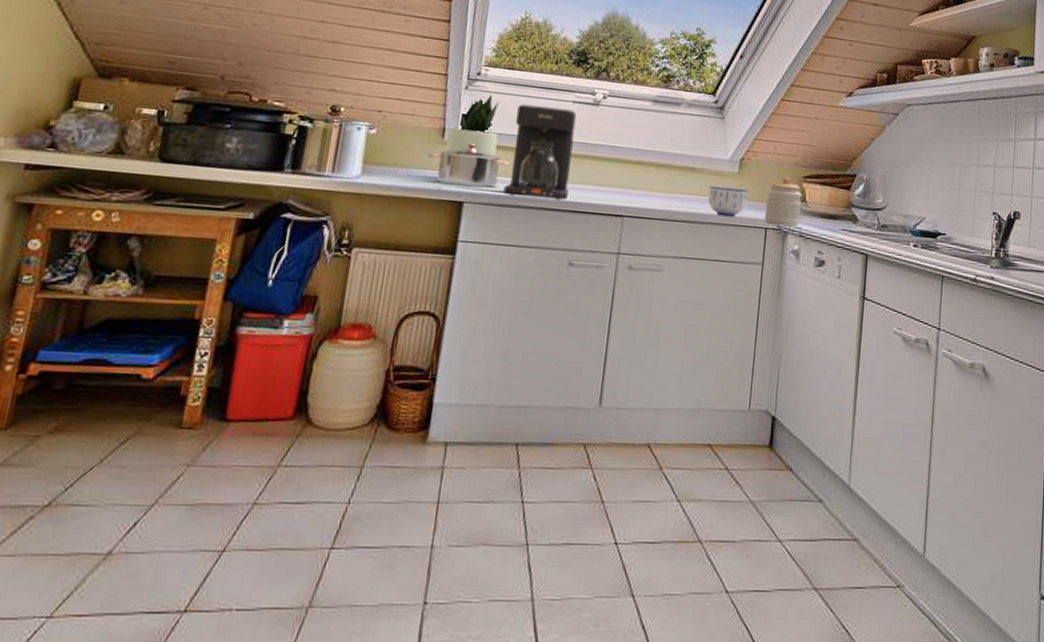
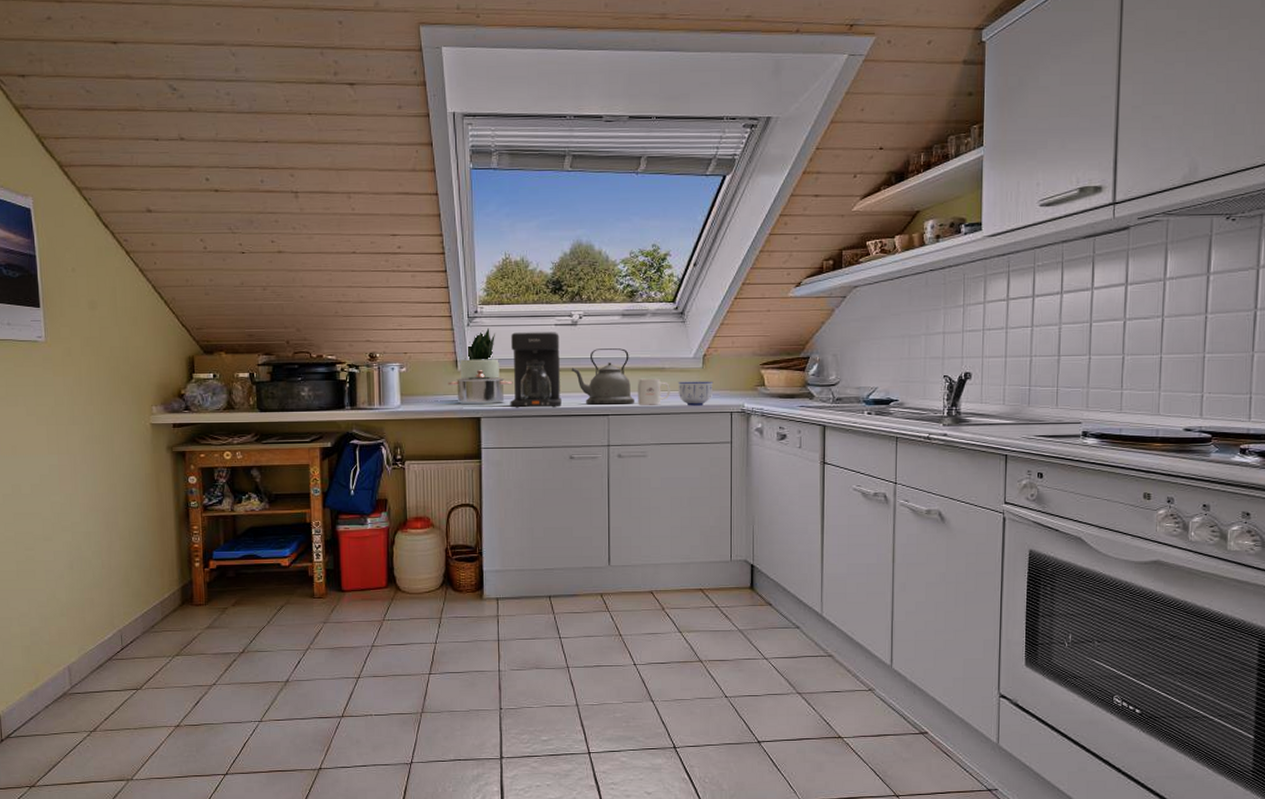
kettle: none [585,136,657,206] -> present [571,348,636,406]
mug: none [660,176,700,211] -> present [637,378,670,405]
jar: present [763,176,803,228] -> none [728,365,762,409]

